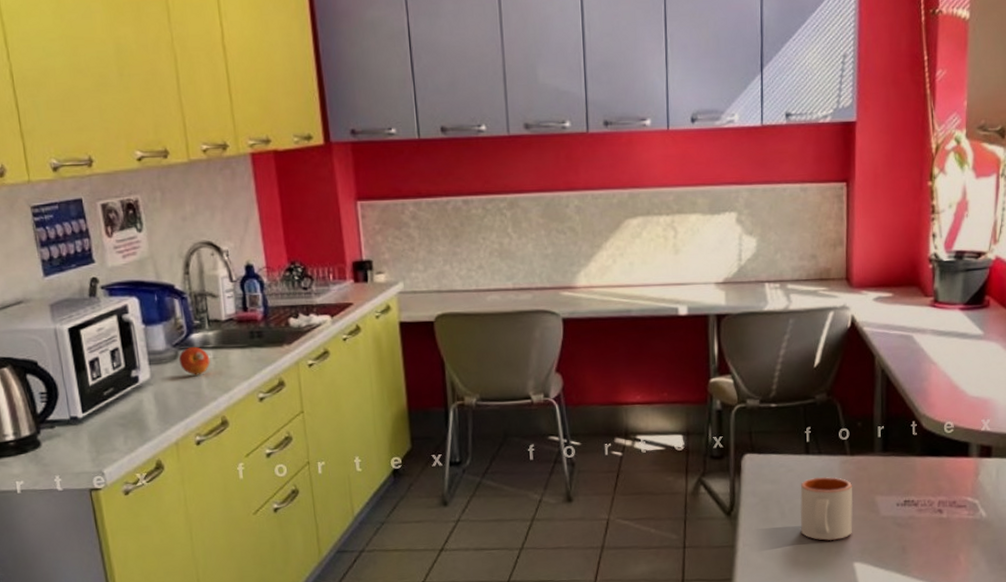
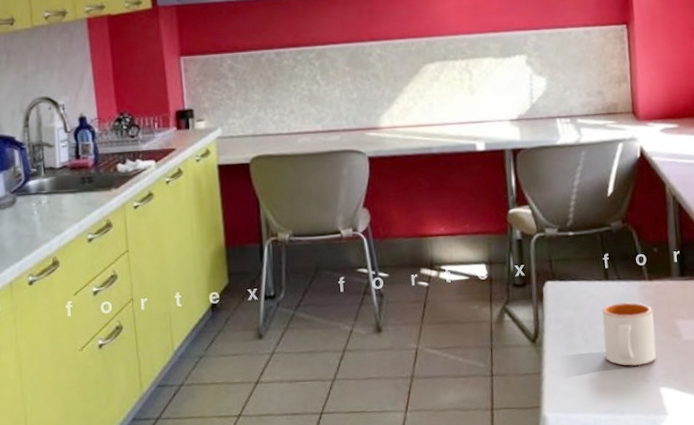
fruit: present [178,346,210,376] -> none [16,192,45,220]

